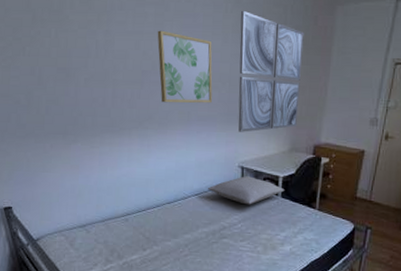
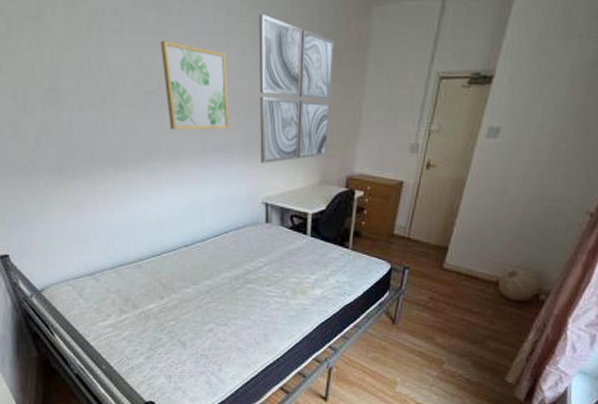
pillow: present [208,176,284,205] -> none [229,214,314,246]

